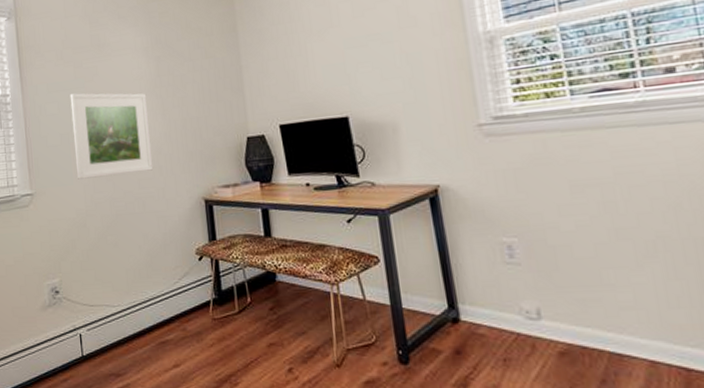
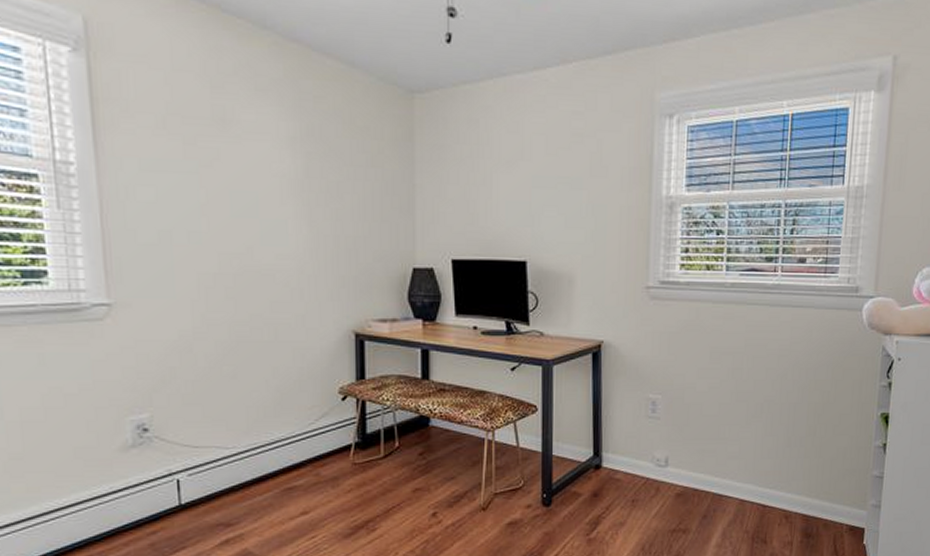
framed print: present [70,92,154,179] -> none [175,177,292,293]

